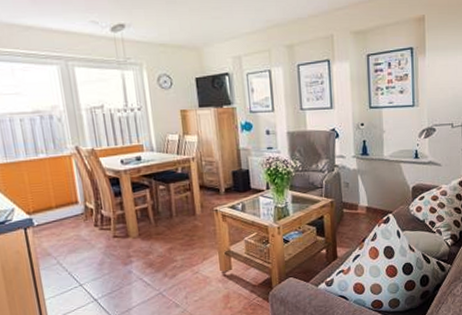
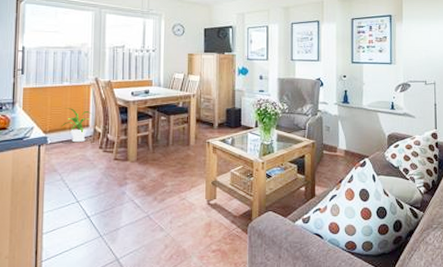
house plant: none [45,183,82,221] -> present [61,108,94,142]

